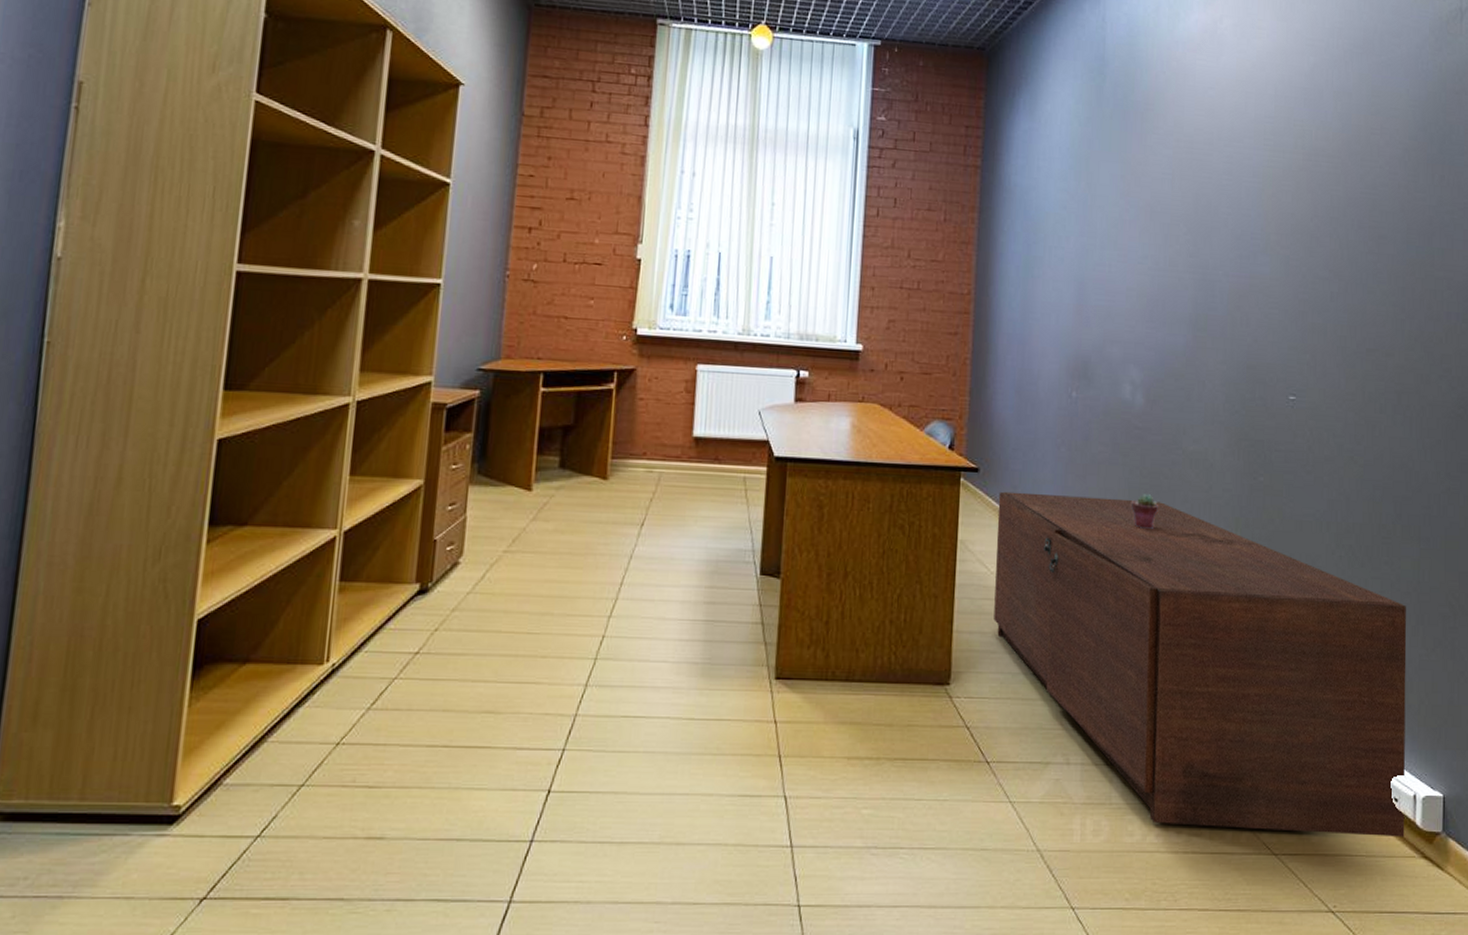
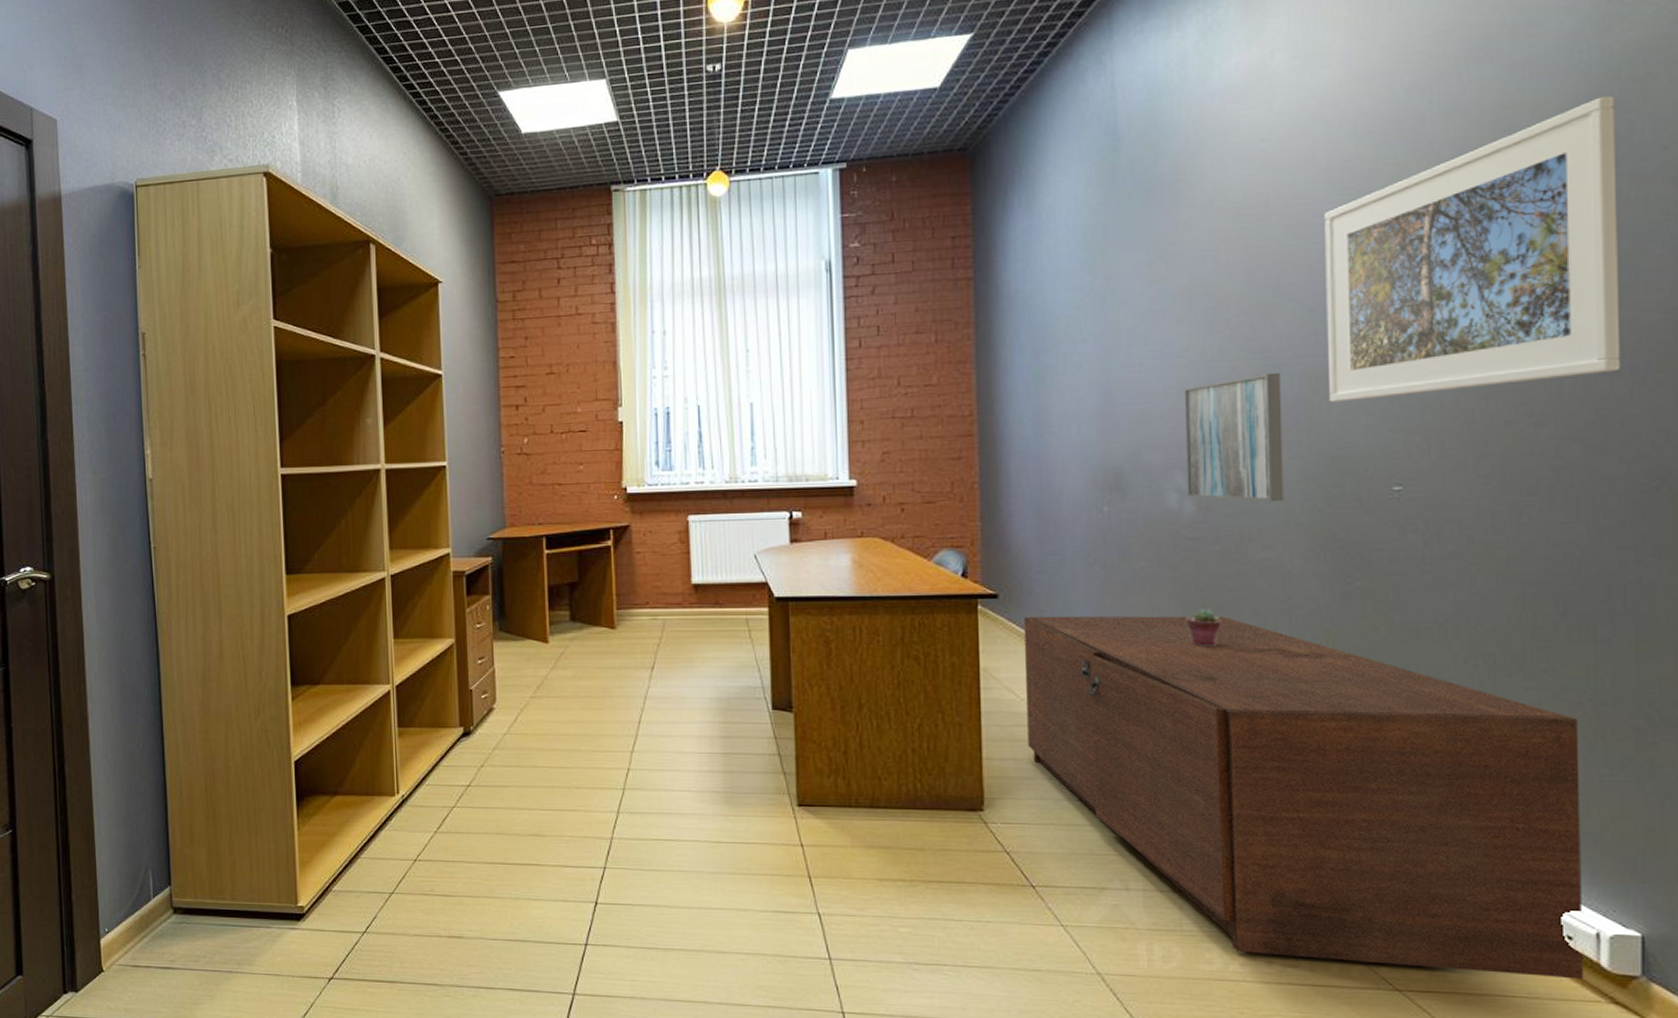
wall art: none [1139,286,1214,402] -> present [1184,372,1284,502]
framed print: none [1247,100,1442,320] -> present [1325,96,1621,403]

